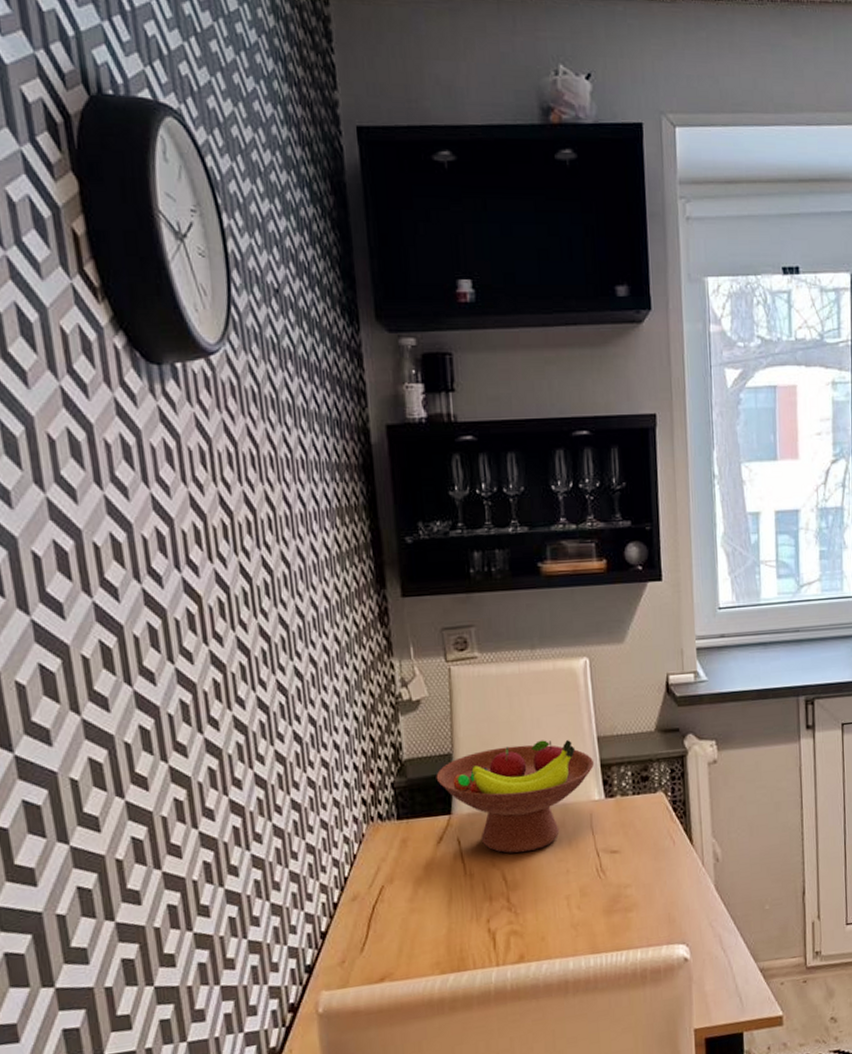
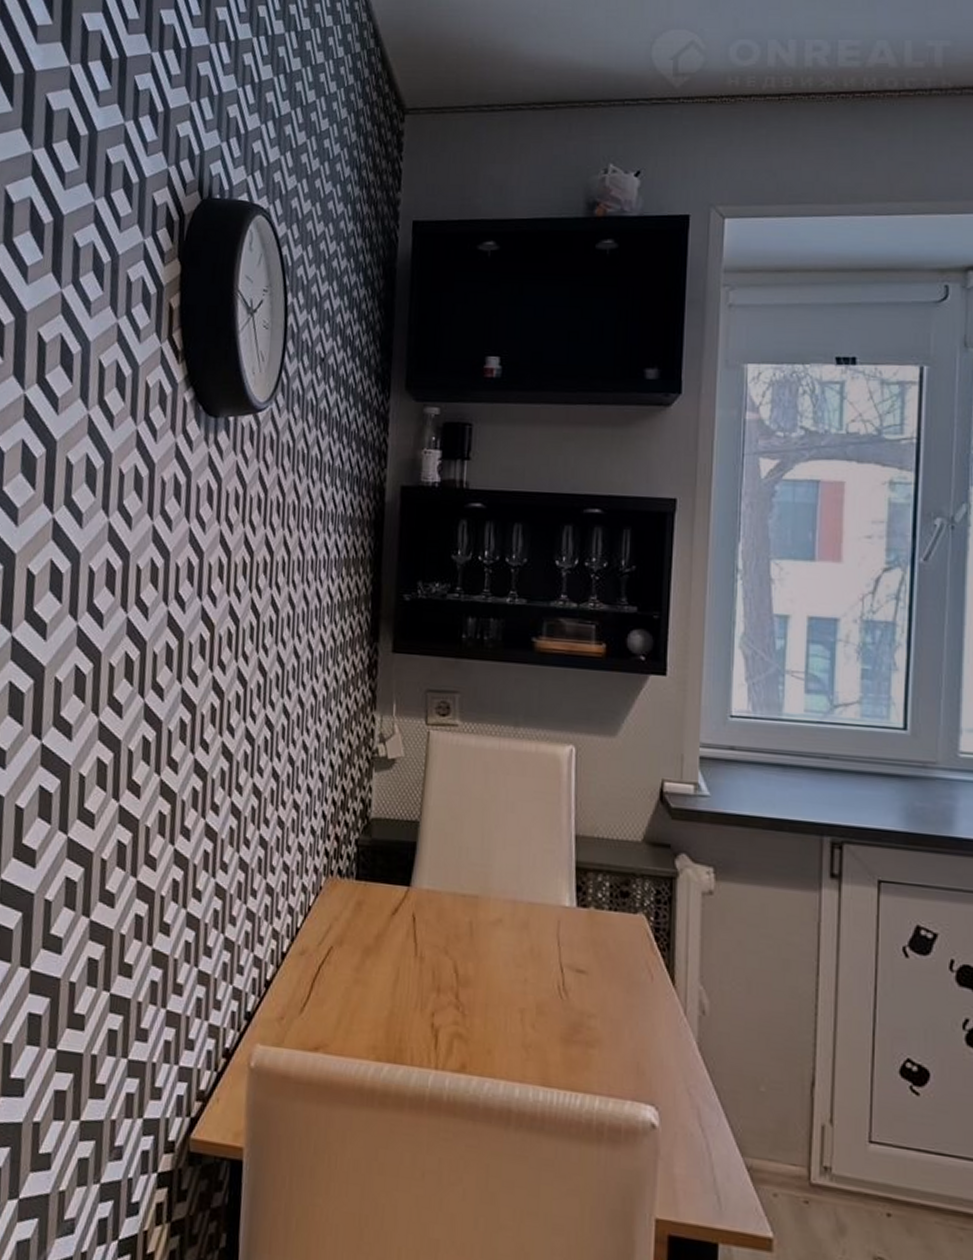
fruit bowl: present [436,740,594,854] -> none [400,824,568,948]

